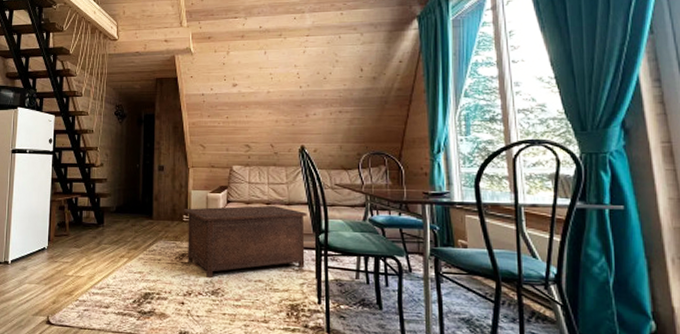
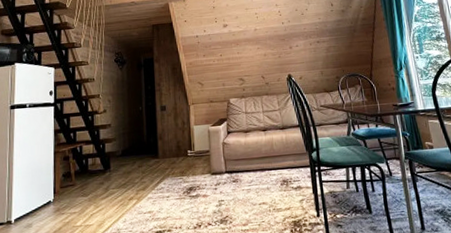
cabinet: present [183,205,307,279] -> none [187,131,303,208]

